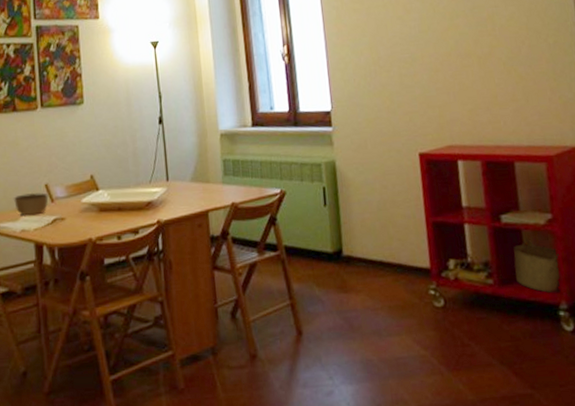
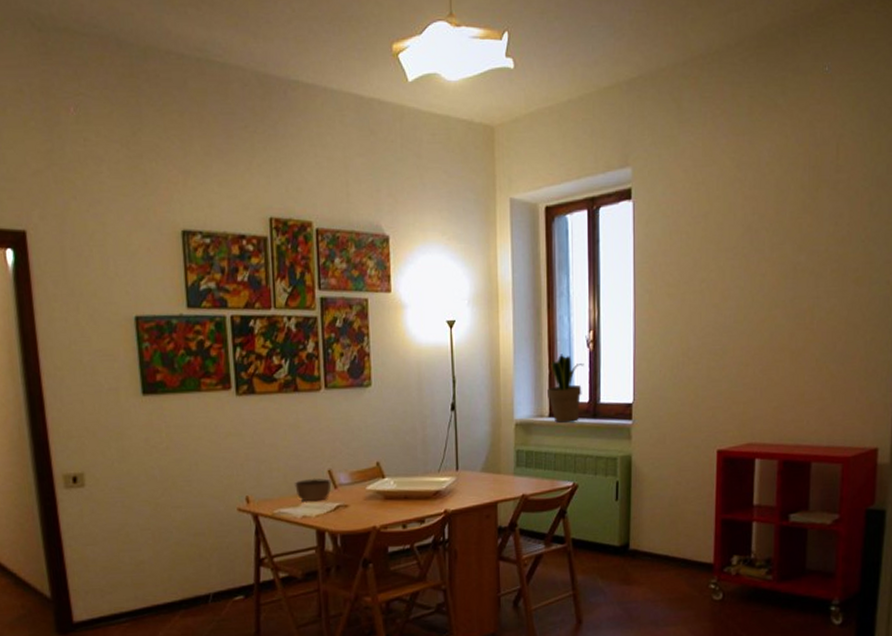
potted plant: none [247,67,282,132] -> present [546,354,584,423]
basket: present [513,239,562,294] -> none [794,538,839,590]

